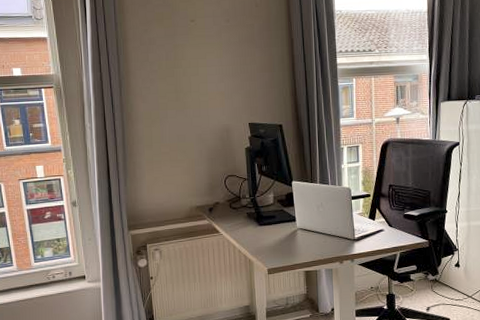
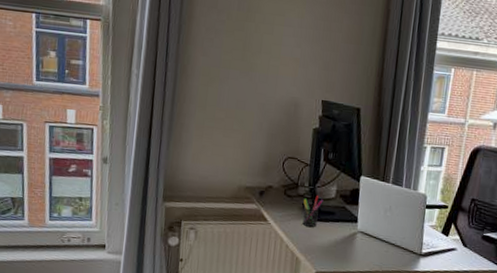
pen holder: none [247,203,264,232] -> present [302,195,323,227]

